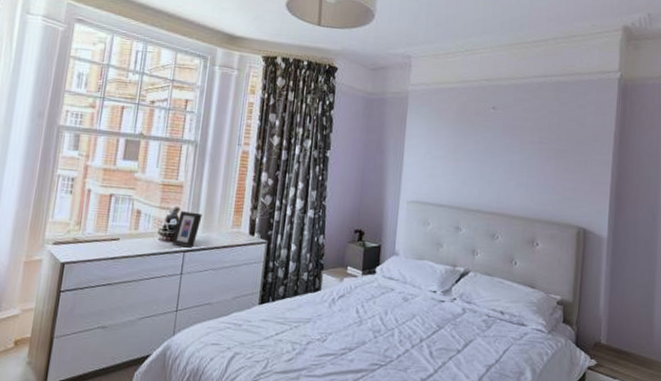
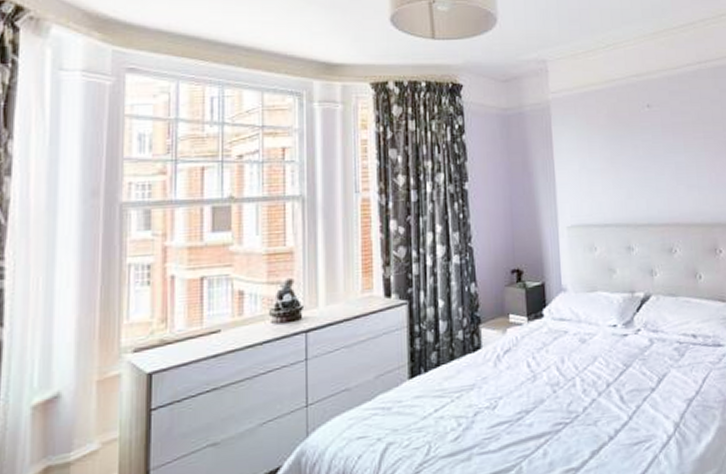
picture frame: present [171,211,202,248] -> none [288,281,323,326]

